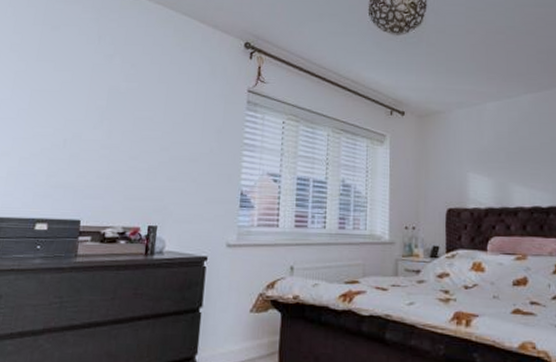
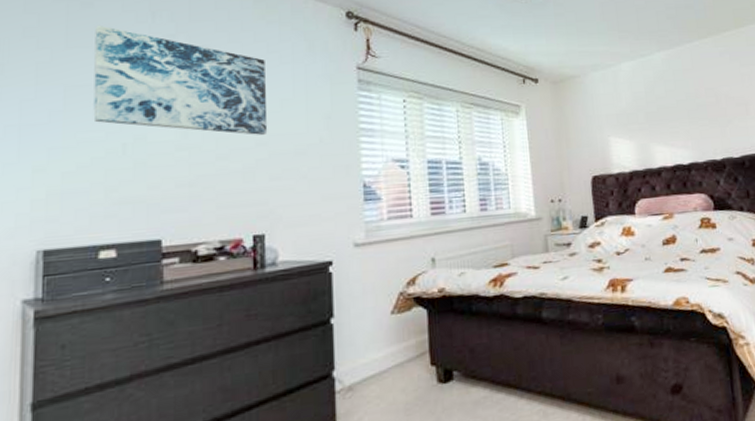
wall art: none [47,45,176,142] -> present [93,26,268,135]

